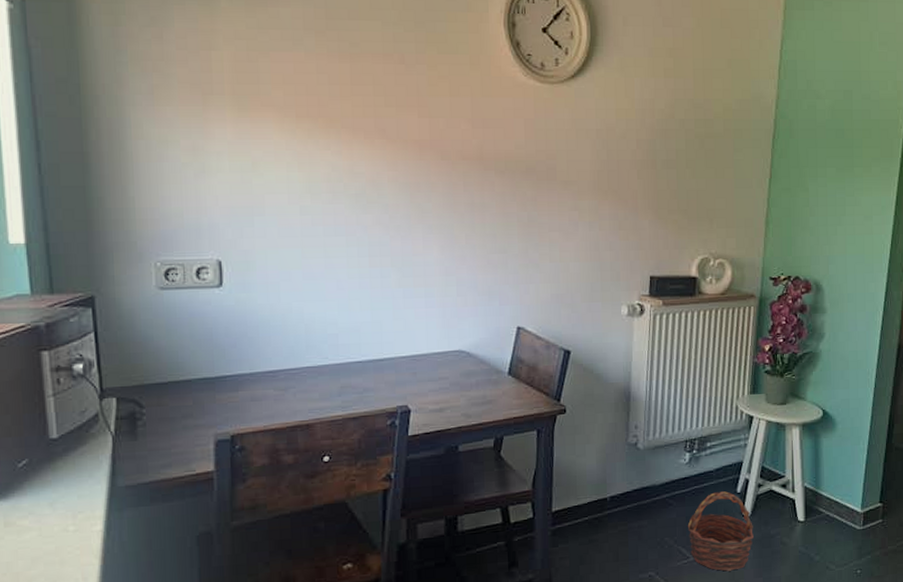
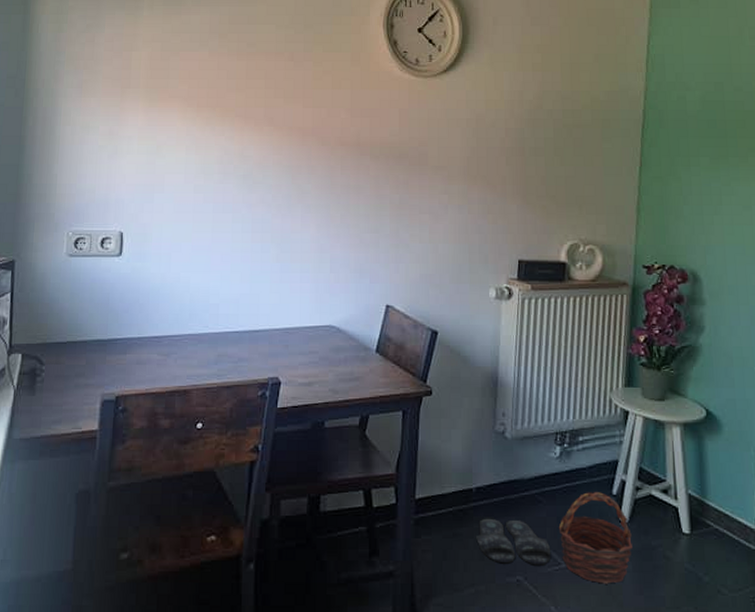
slippers: none [611,522,680,563] -> present [476,518,550,565]

